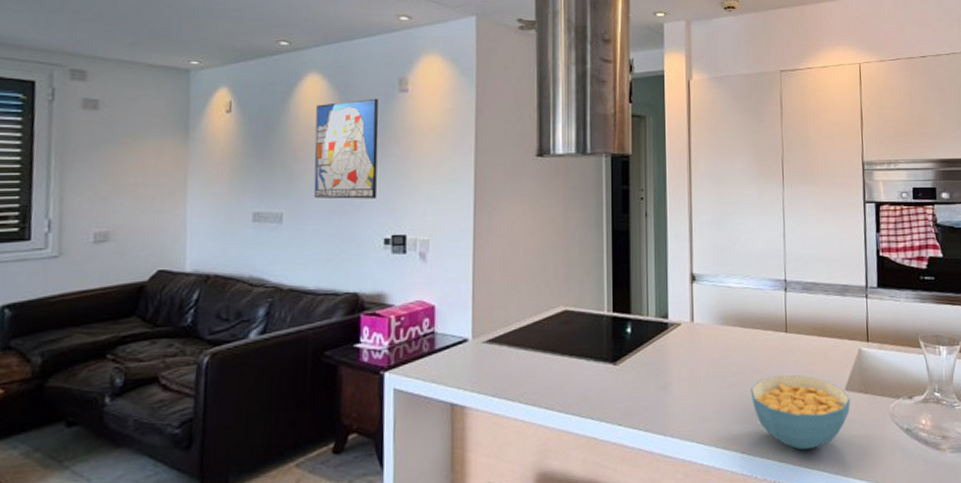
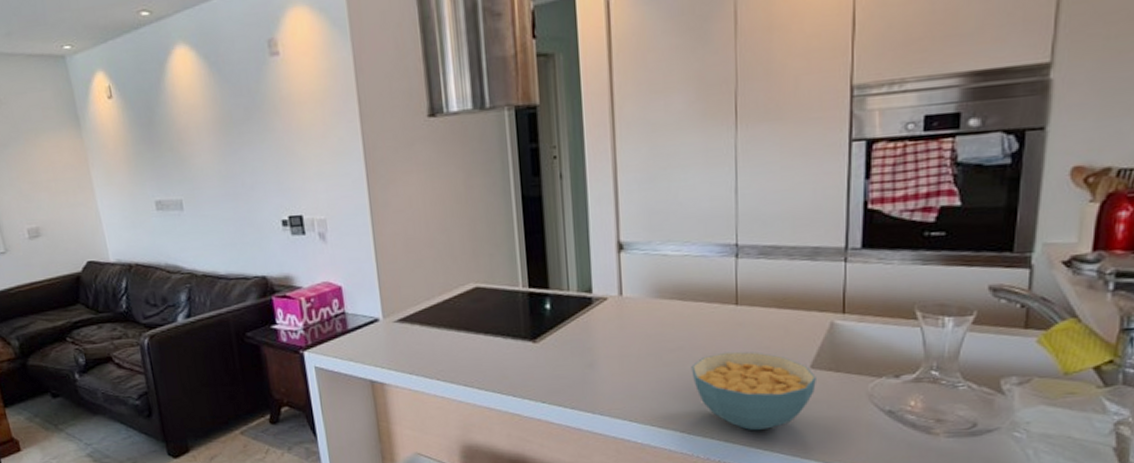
wall art: present [313,98,379,199] -> none [191,66,268,183]

